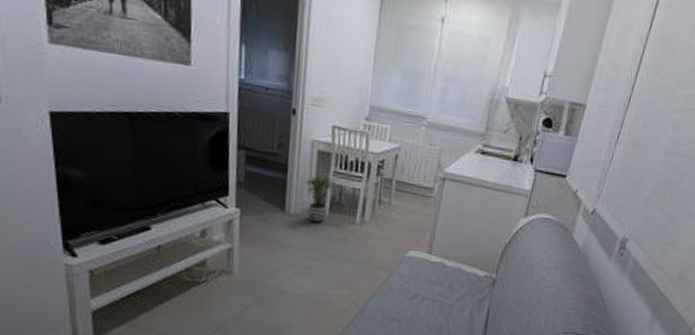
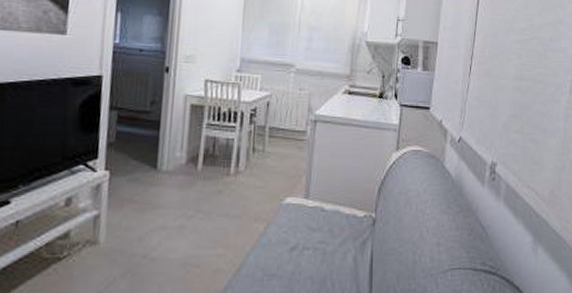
potted plant: present [304,175,339,224] -> none [177,128,212,179]

